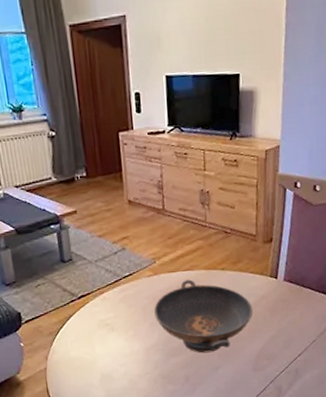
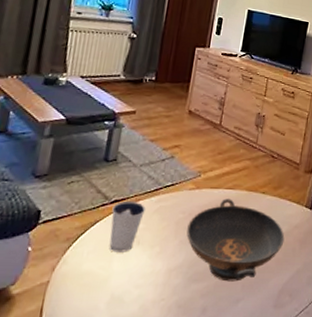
dixie cup: none [81,294,112,340] -> present [109,200,147,253]

